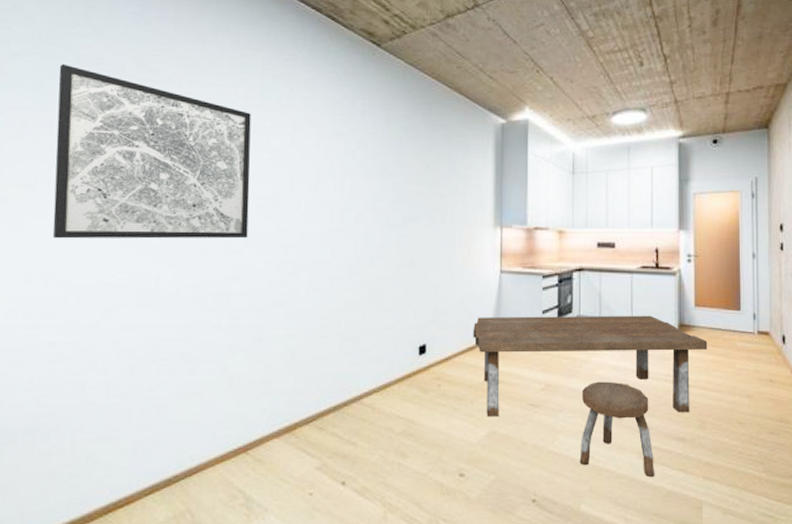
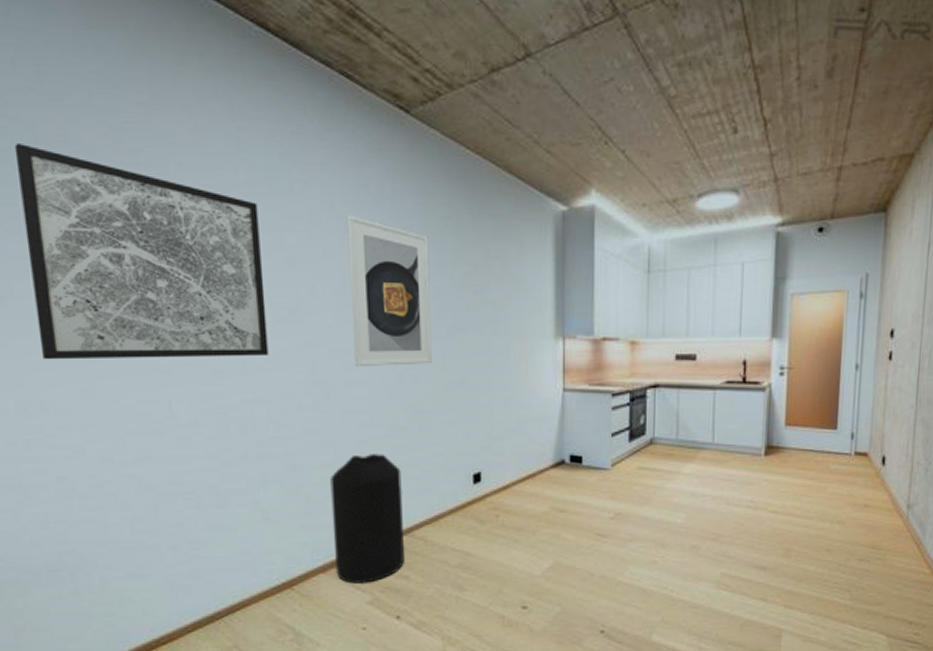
trash can: none [289,326,355,449] -> present [330,454,404,584]
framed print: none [321,124,390,249] -> present [346,215,432,367]
dining table: present [473,315,708,478] -> none [533,436,798,607]

